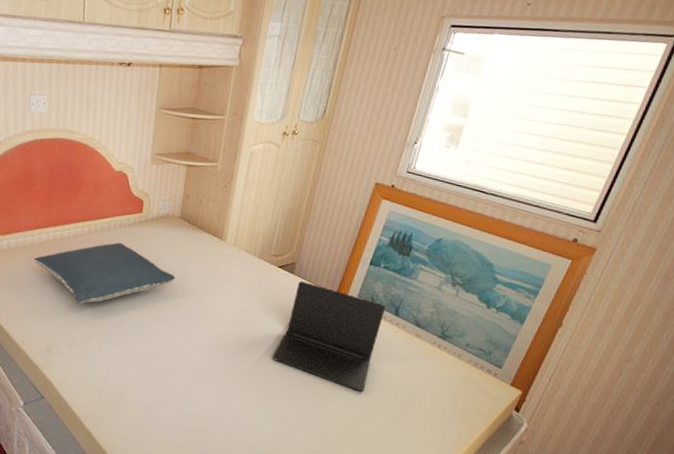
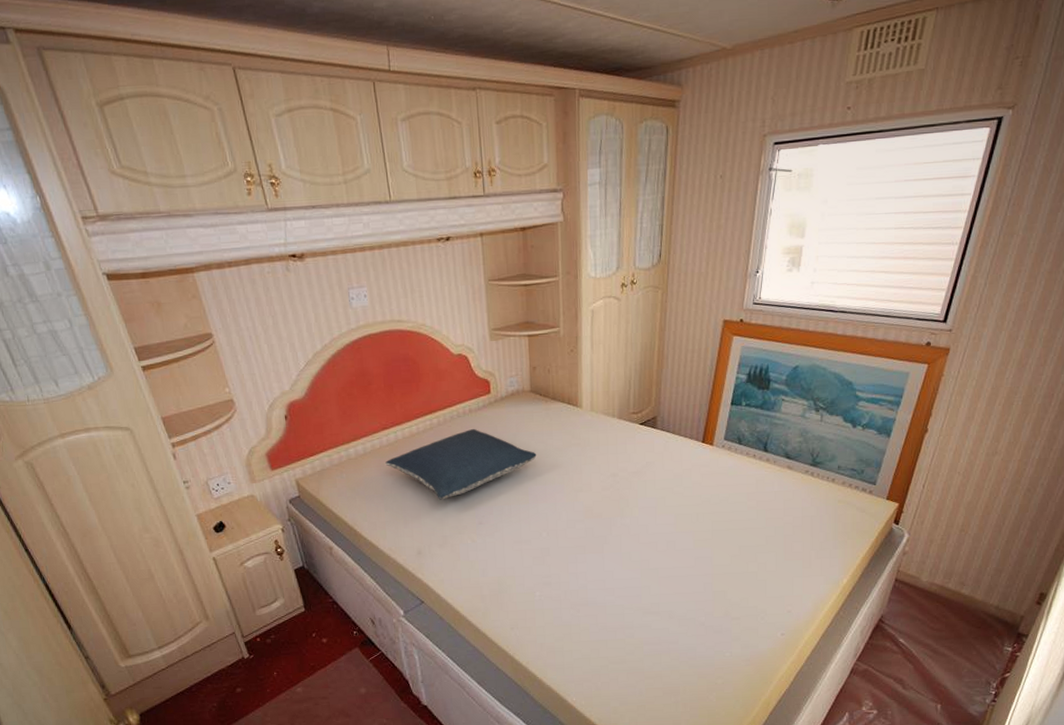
laptop: present [272,280,386,393] -> none [649,433,754,535]

